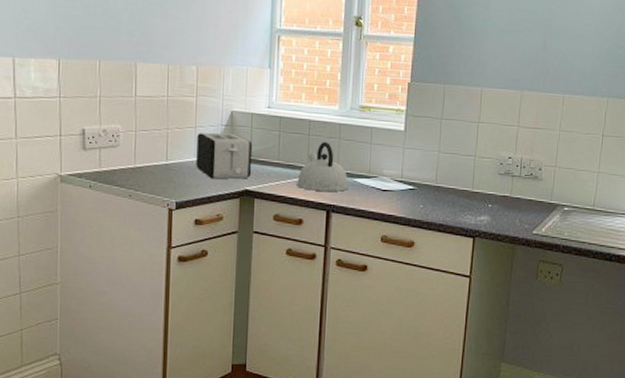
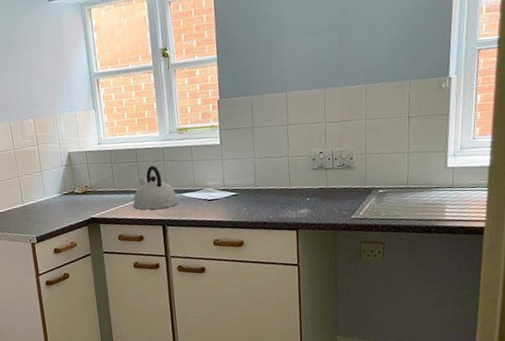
toaster: present [196,132,253,179] -> none [44,171,93,213]

